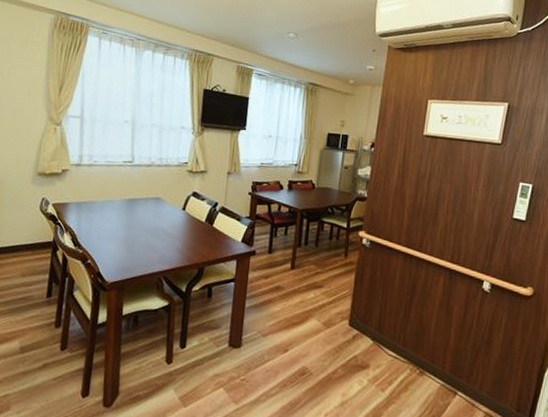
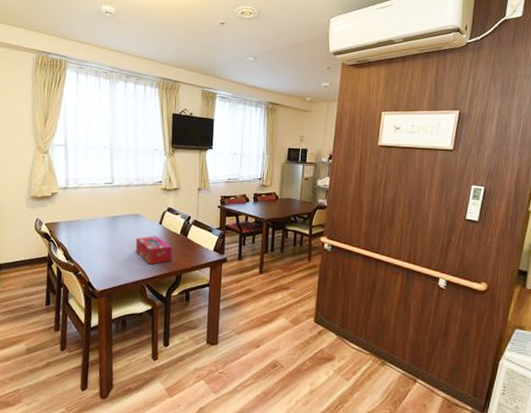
tissue box: none [154,222,196,255] -> present [135,236,173,265]

